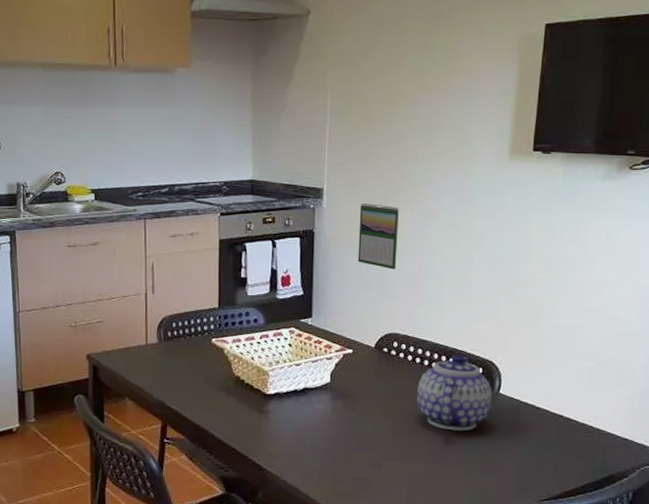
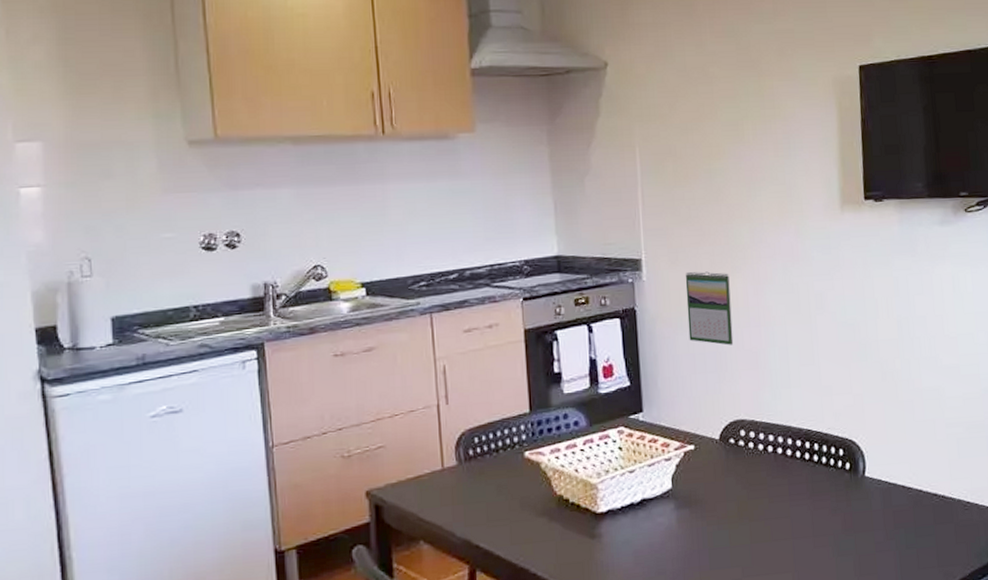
teapot: present [416,354,492,431] -> none [773,436,858,529]

